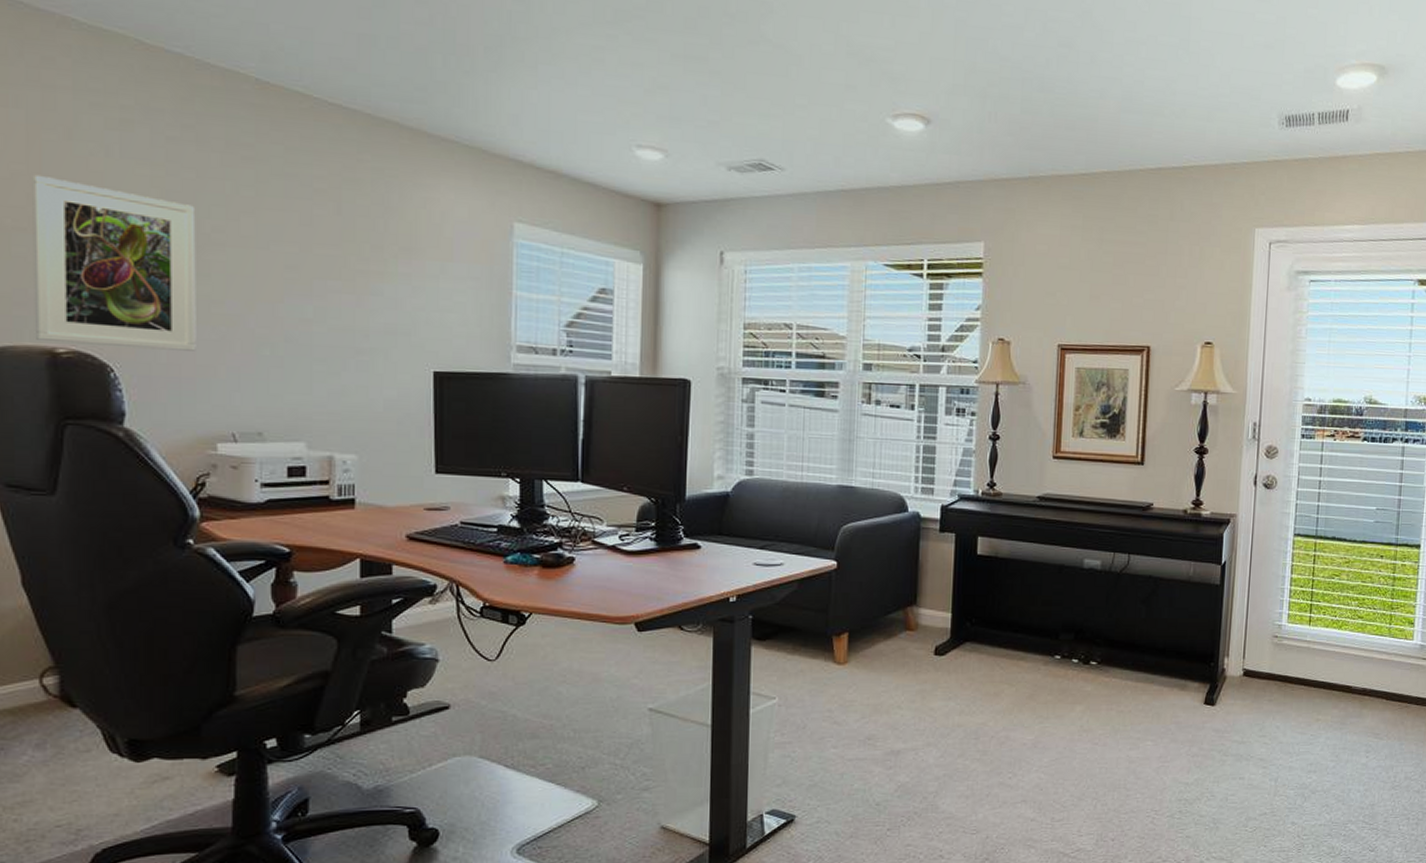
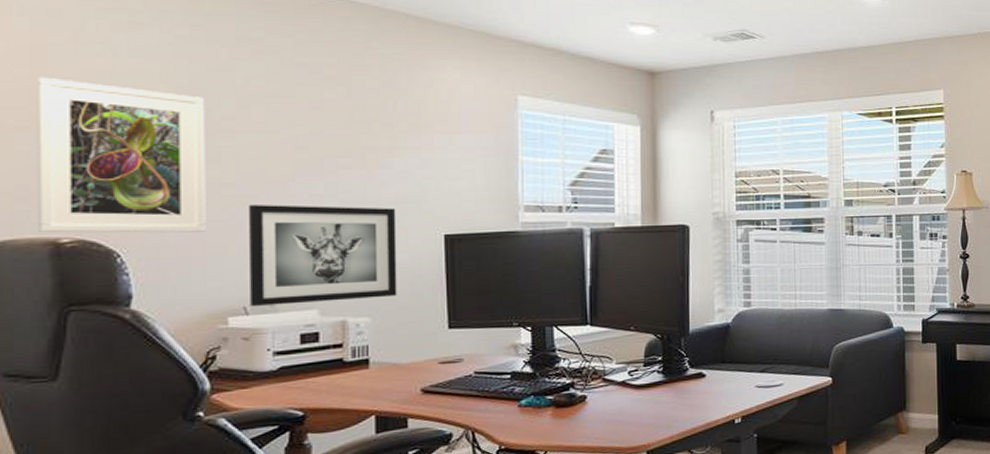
wall art: none [237,326,385,435] -> present [248,205,397,307]

